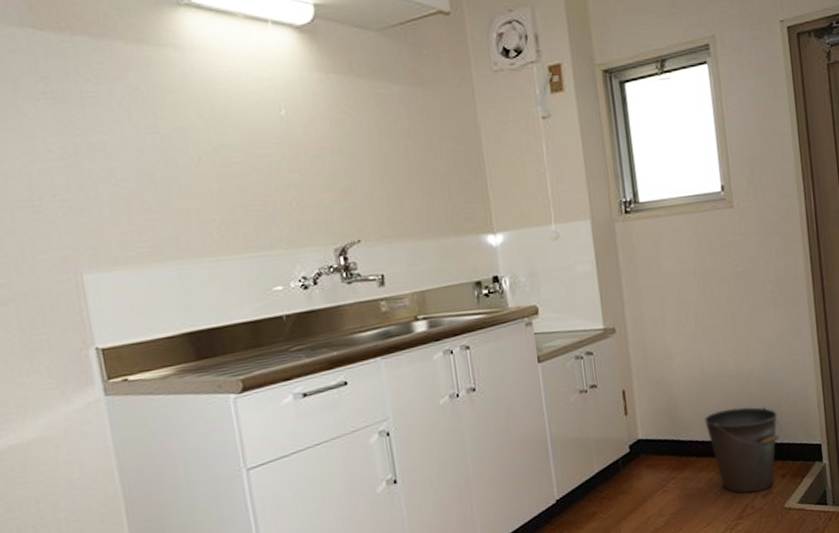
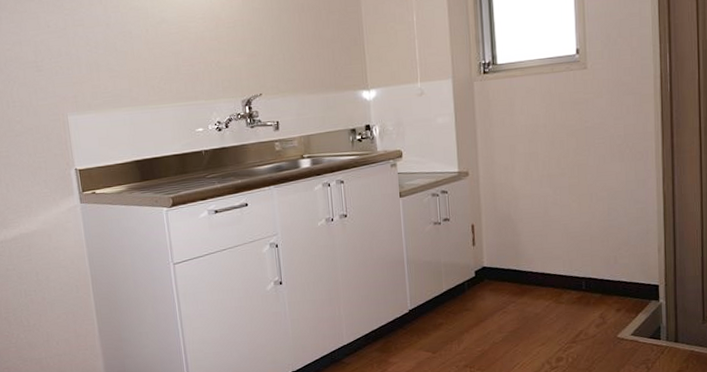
bucket: present [705,406,783,494] -> none [546,246,621,323]

